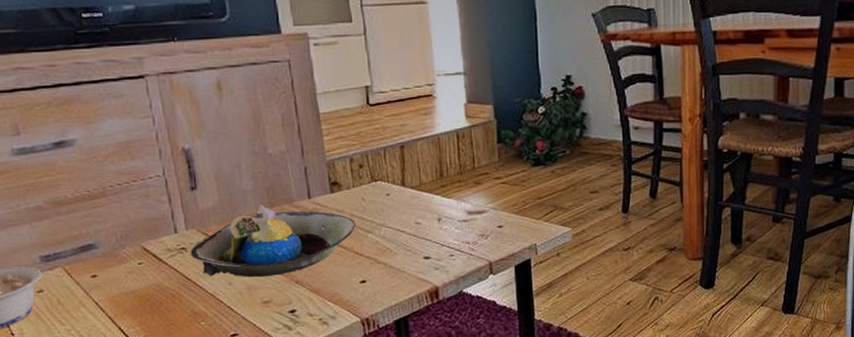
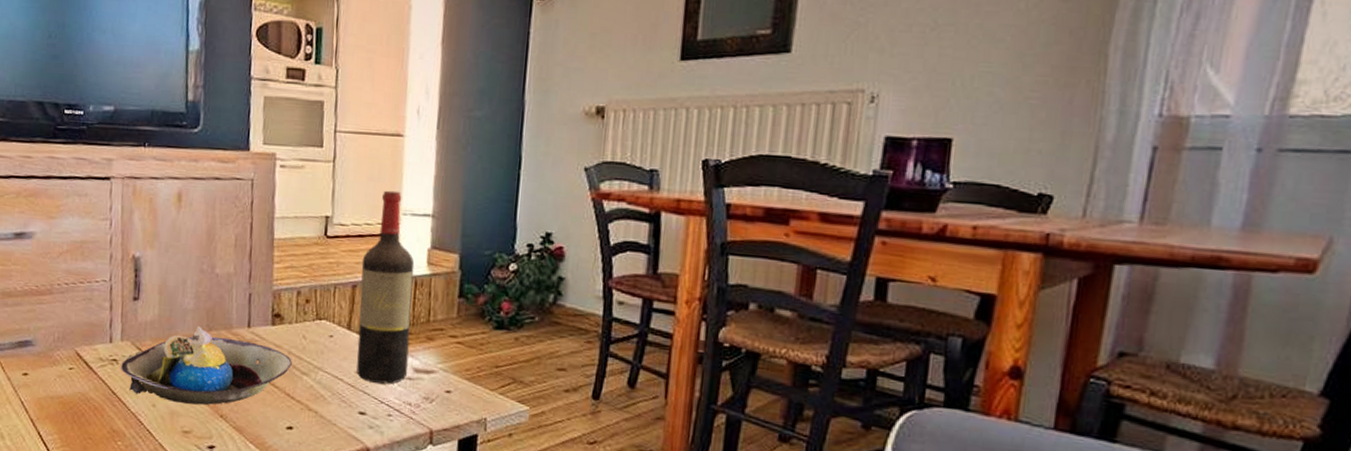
wine bottle: none [405,54,463,230] -> present [356,190,415,384]

